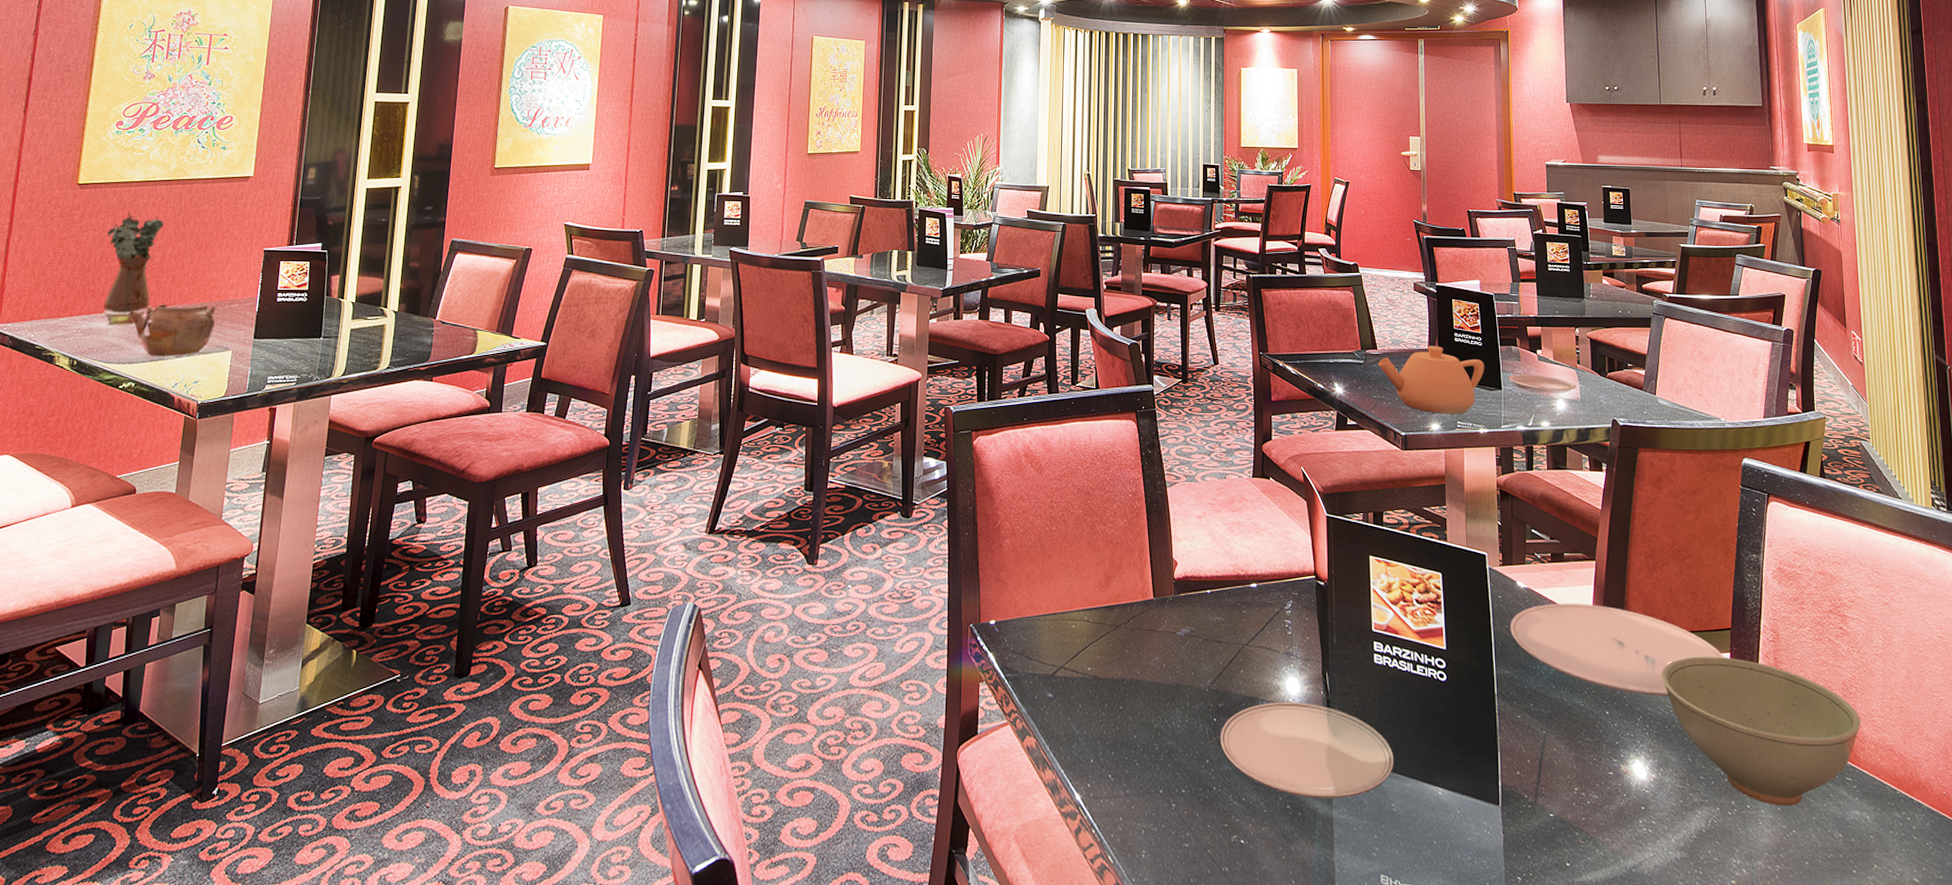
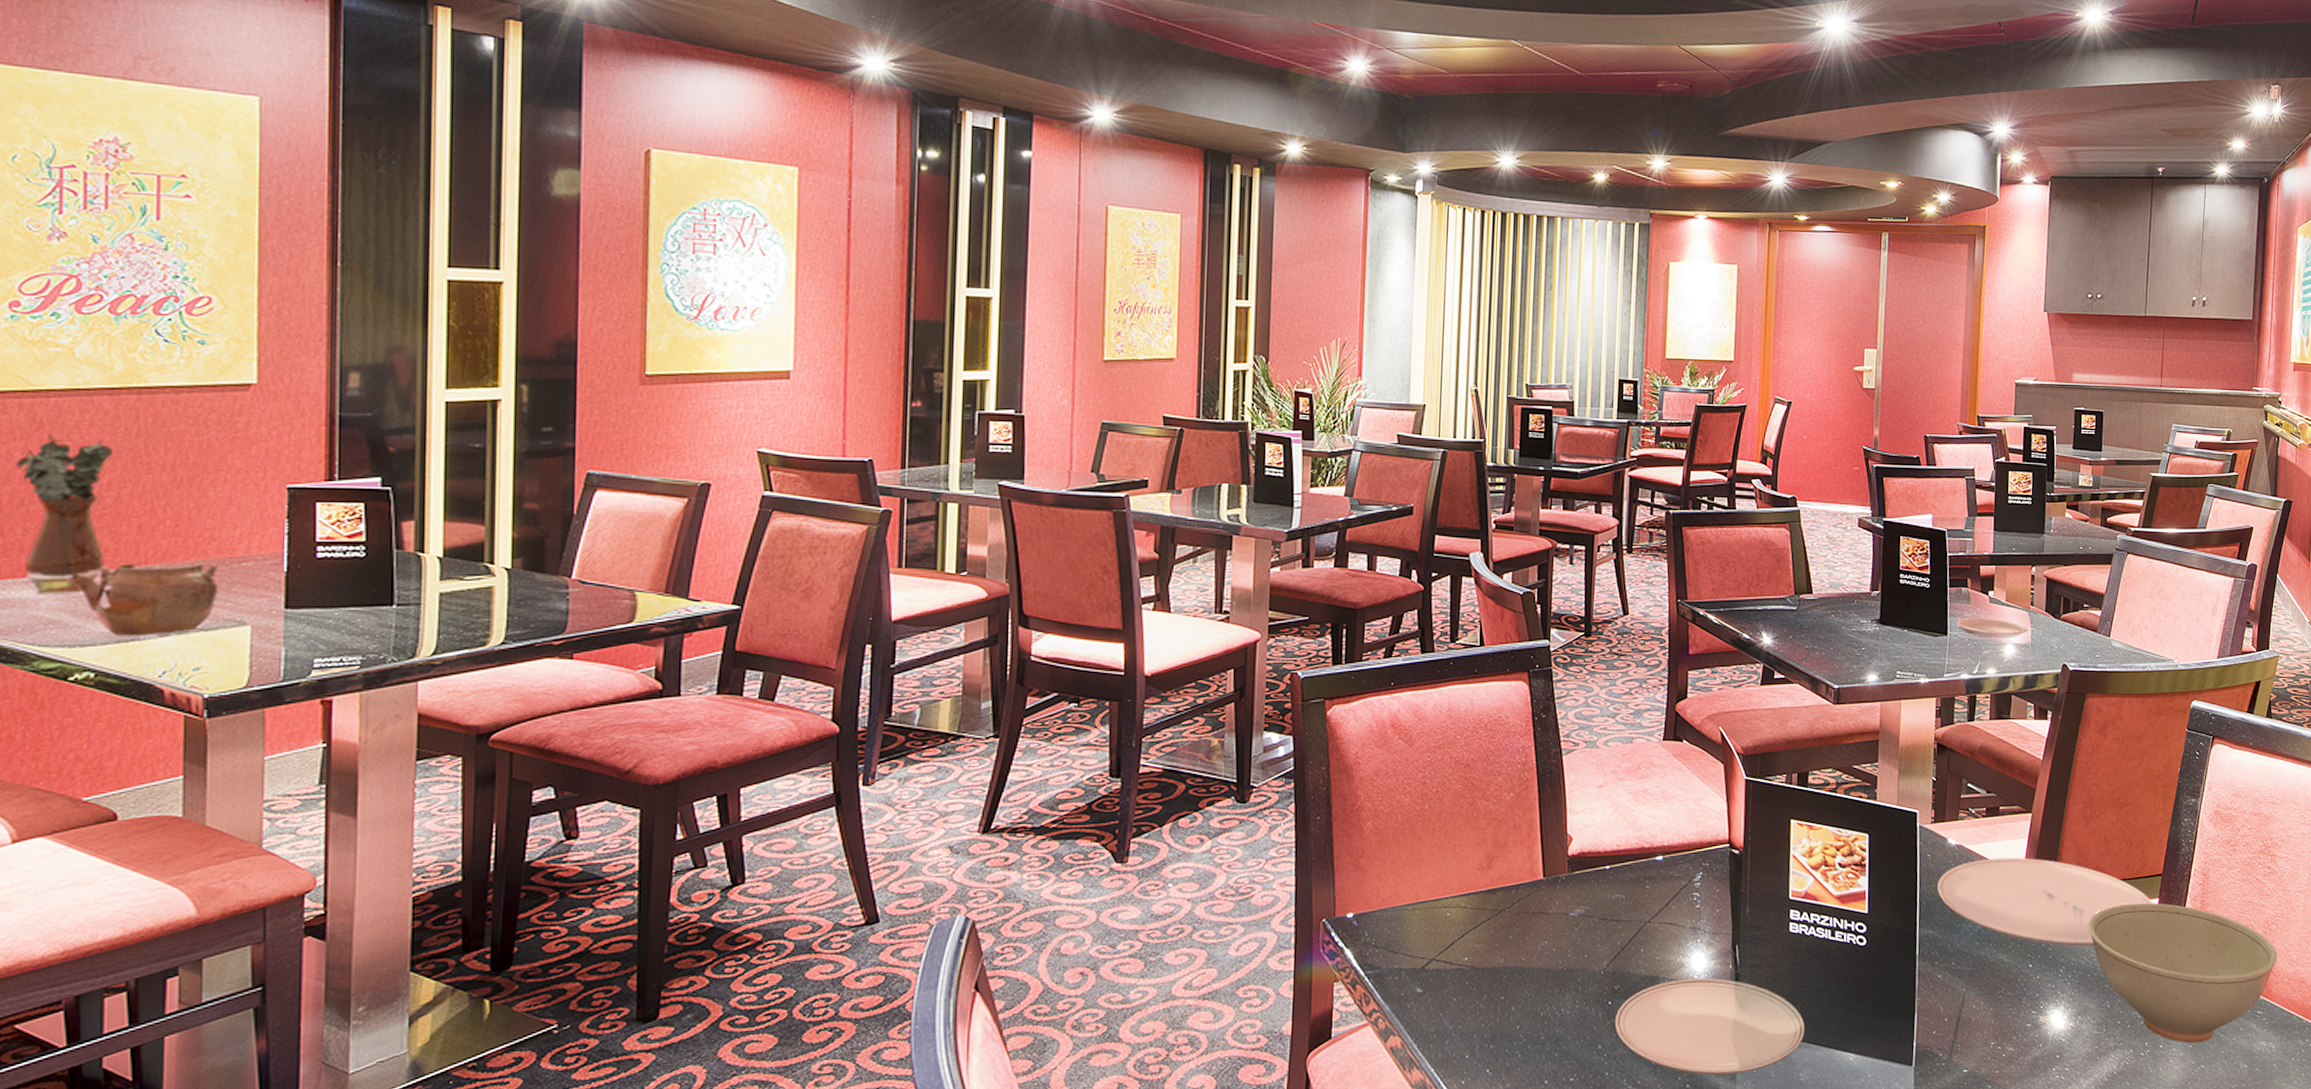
teapot: present [1378,346,1485,414] -> none [1813,589,1931,664]

